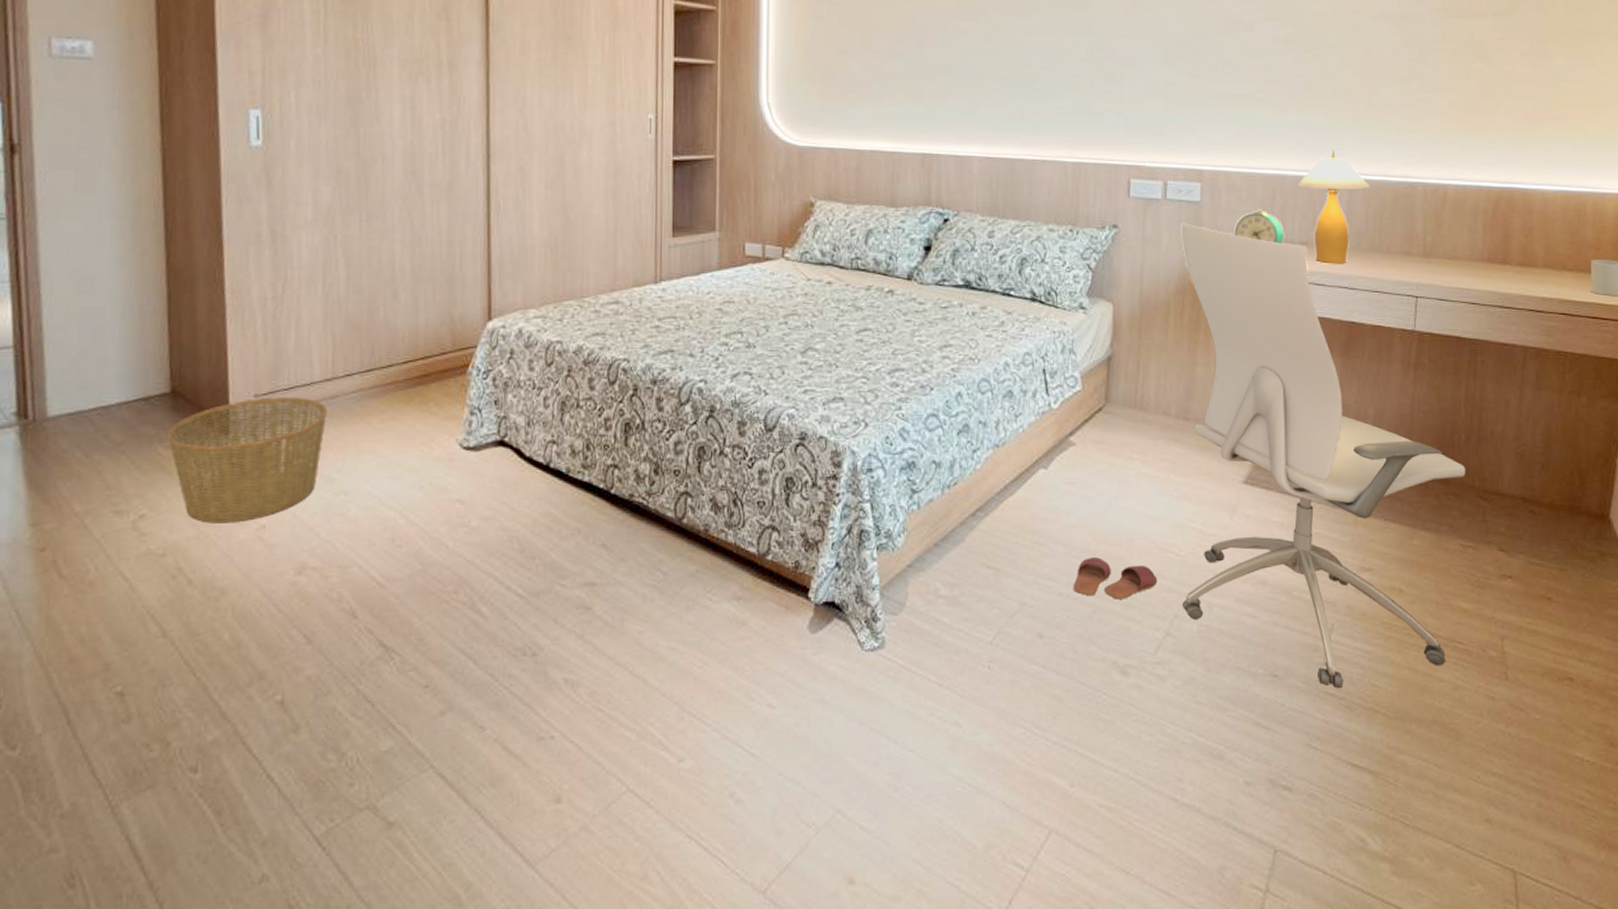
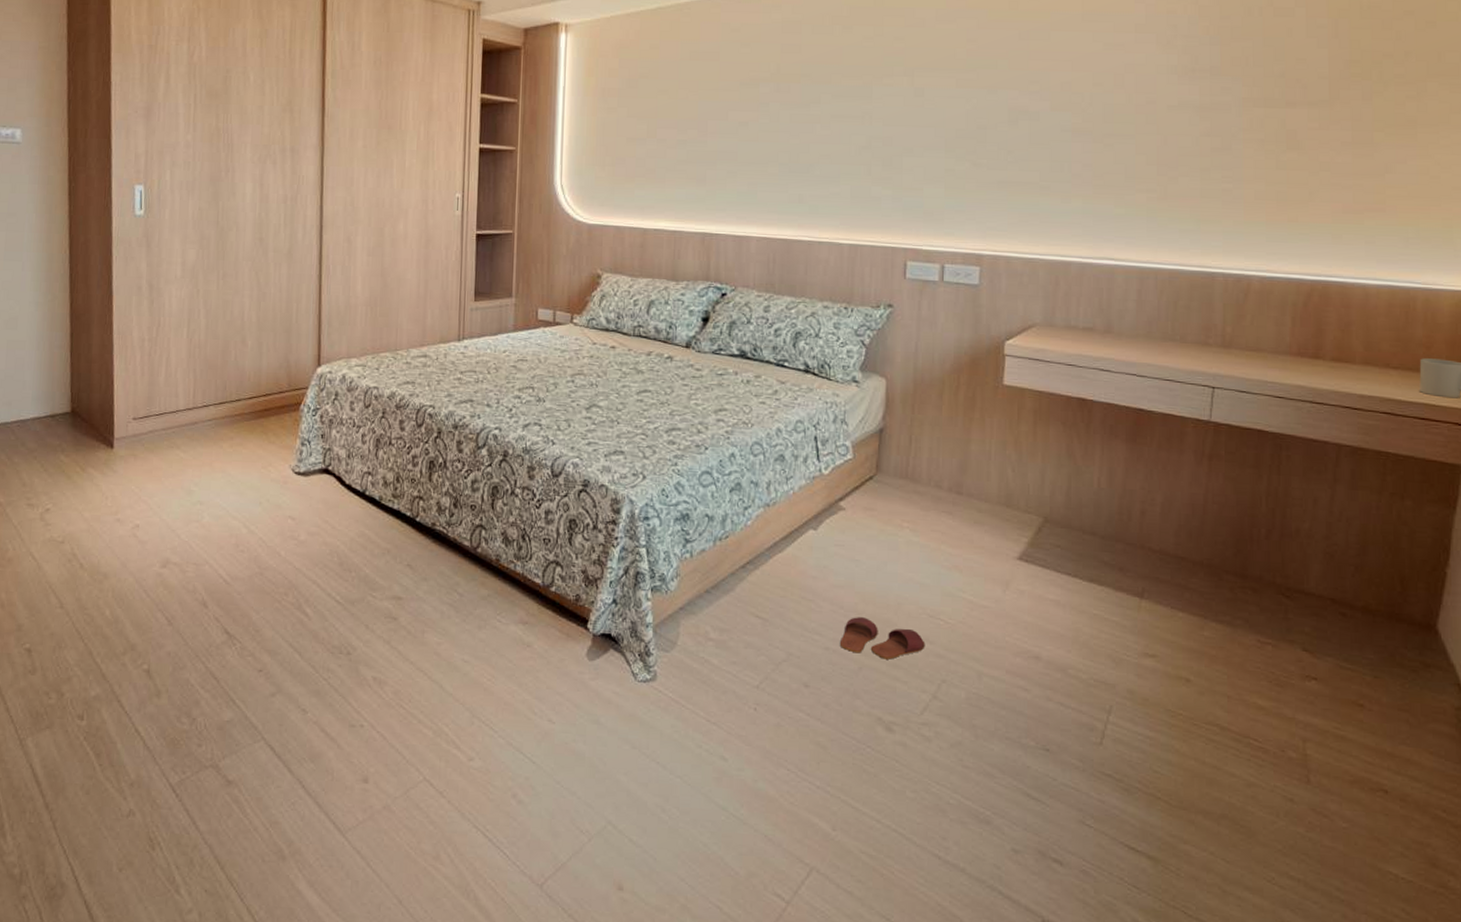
basket: present [167,396,327,524] -> none [67,420,188,521]
office chair: present [1181,224,1465,689] -> none [950,306,1265,771]
alarm clock: present [1234,210,1284,244] -> none [1014,295,1067,329]
table lamp: present [1296,150,1371,264] -> none [1082,238,1164,352]

